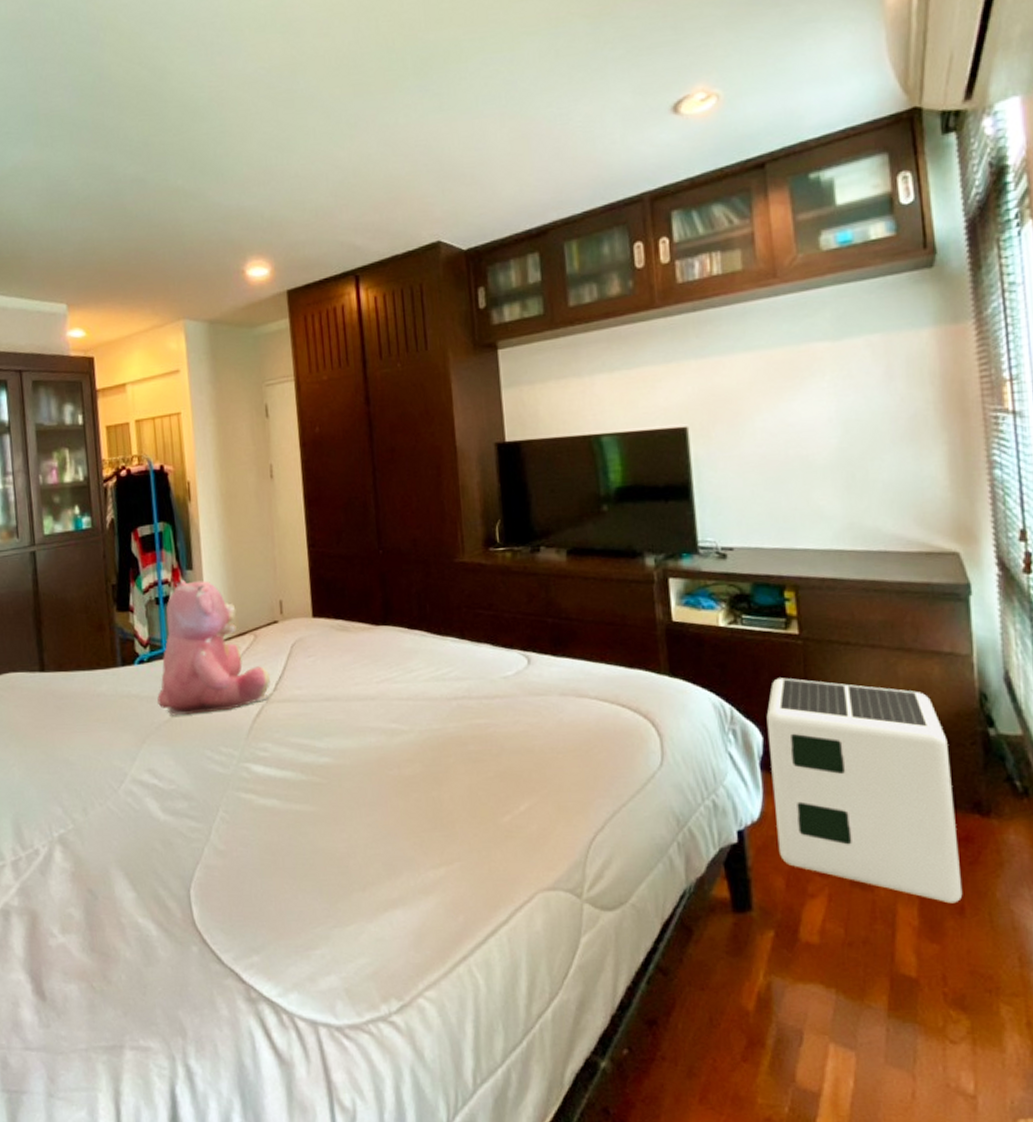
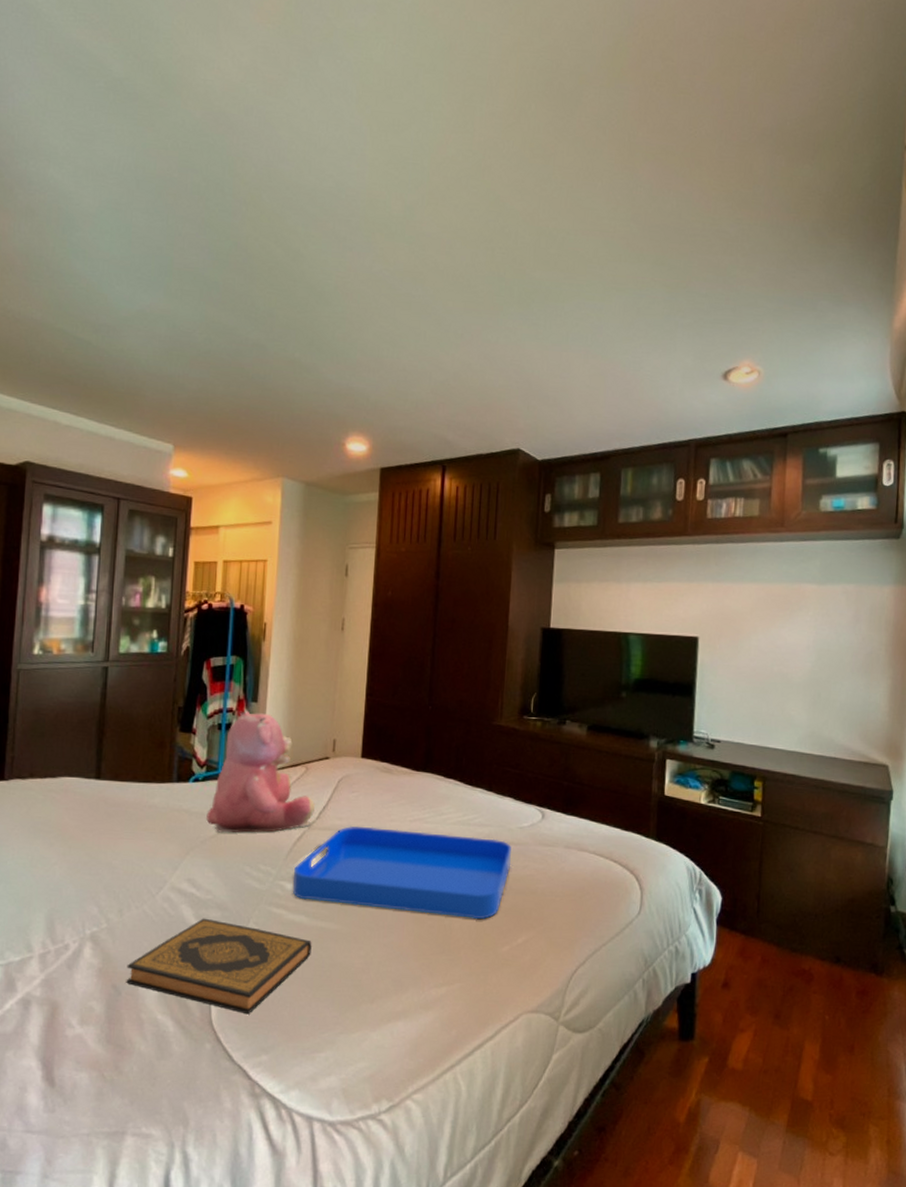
hardback book: none [99,810,290,912] -> present [126,918,312,1015]
serving tray: none [257,693,499,788] -> present [292,826,511,920]
air purifier: present [766,677,963,904] -> none [721,850,860,1043]

